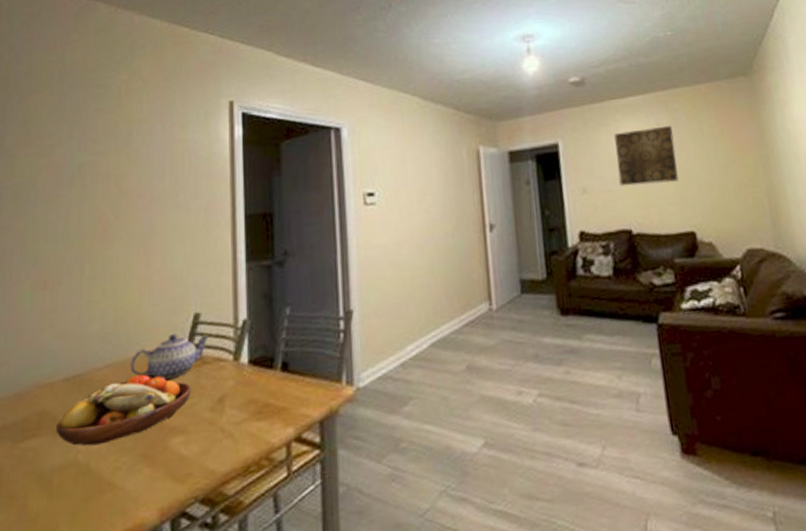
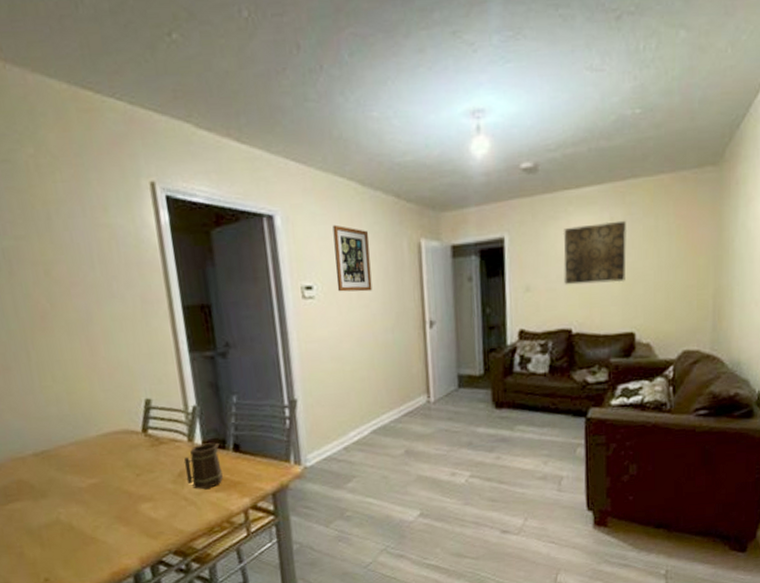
fruit bowl: present [55,374,191,446] -> none [34,451,153,509]
teapot: present [130,334,210,379] -> none [91,417,163,456]
mug: none [226,361,267,418] -> present [183,442,223,489]
wall art: none [396,135,433,198] -> present [332,224,373,292]

